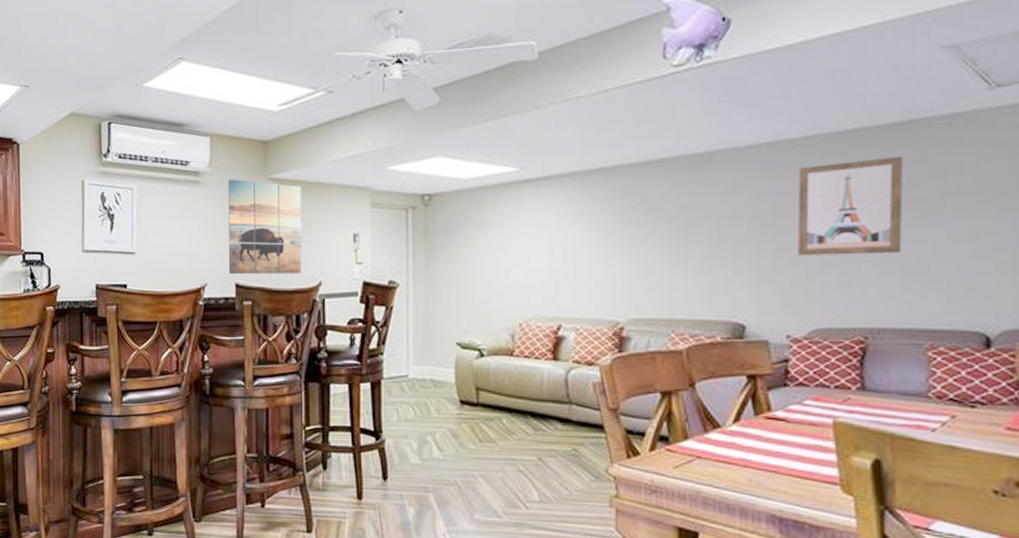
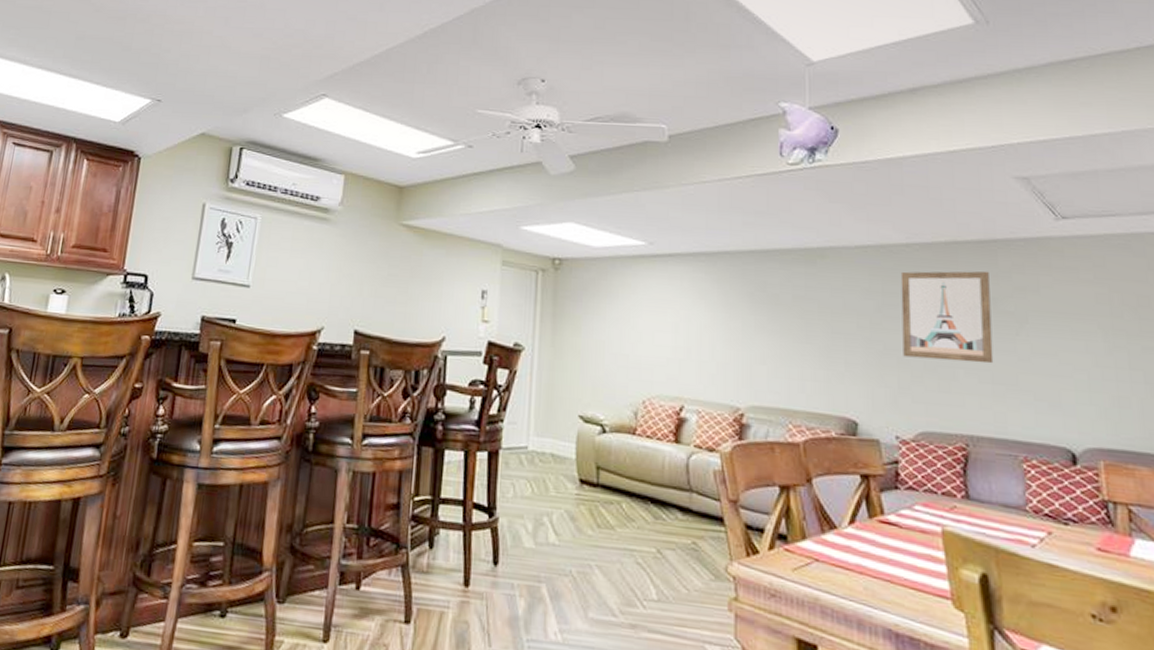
wall art: present [228,179,302,275] -> none [348,220,433,327]

